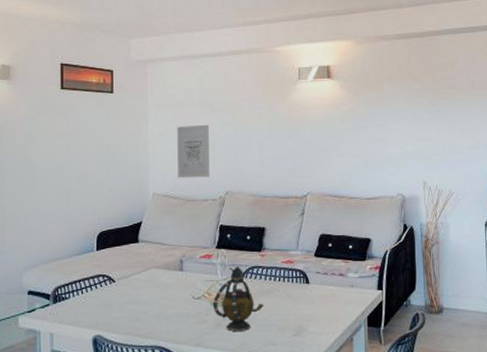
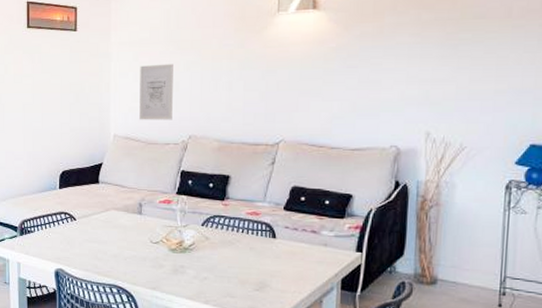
teapot: present [212,266,264,331] -> none [170,213,224,280]

